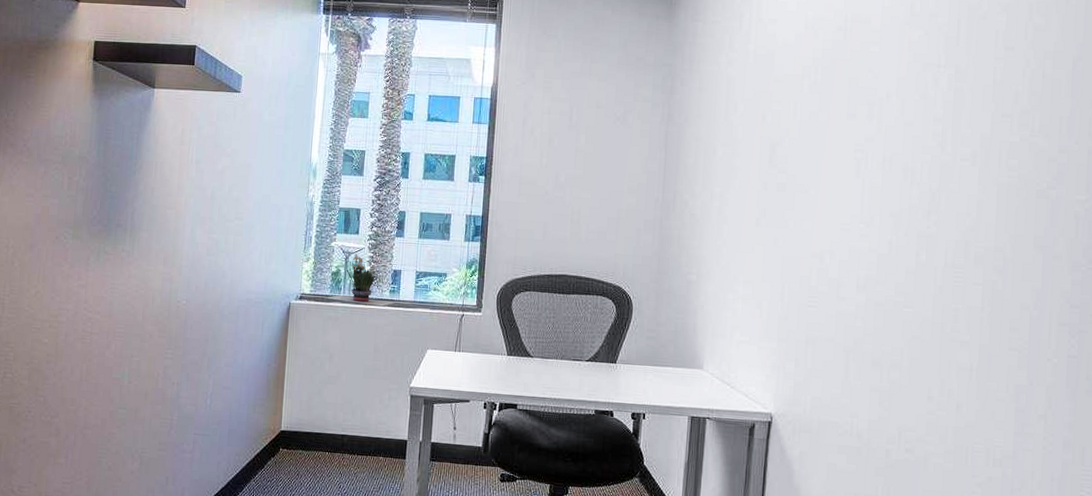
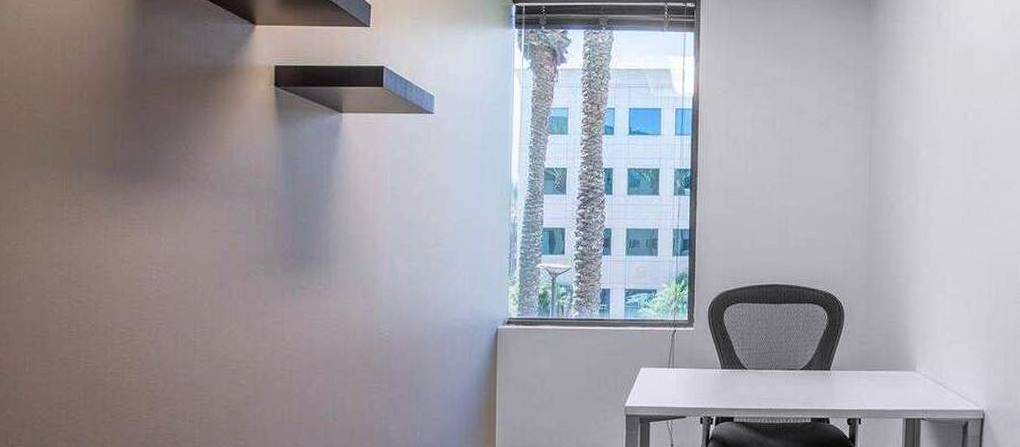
potted flower: present [324,253,397,307] -> none [533,274,607,327]

